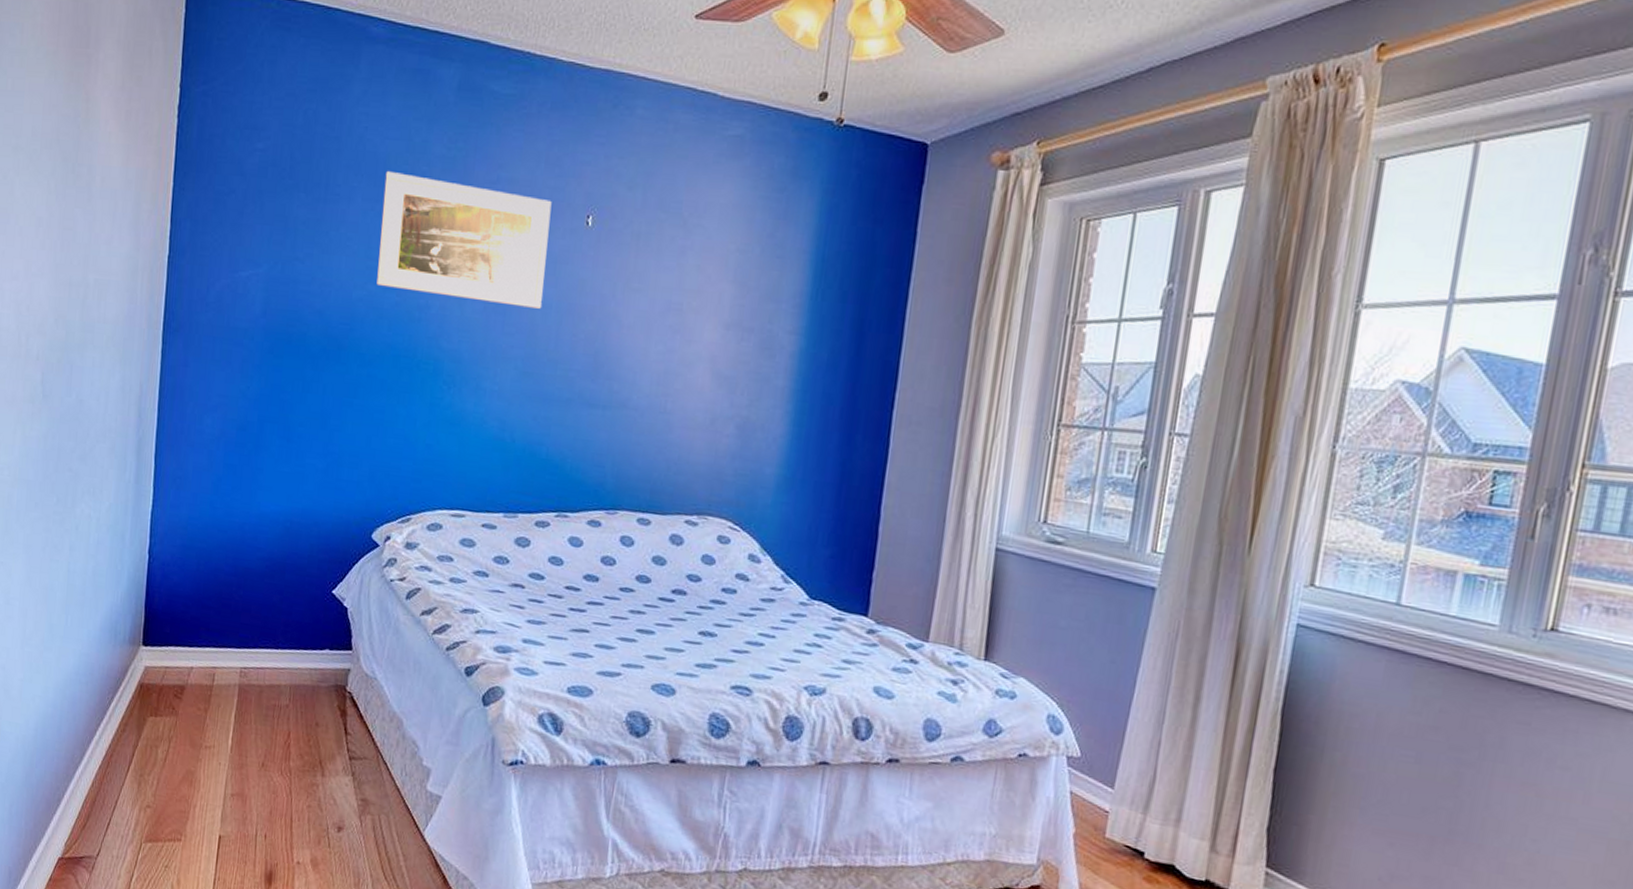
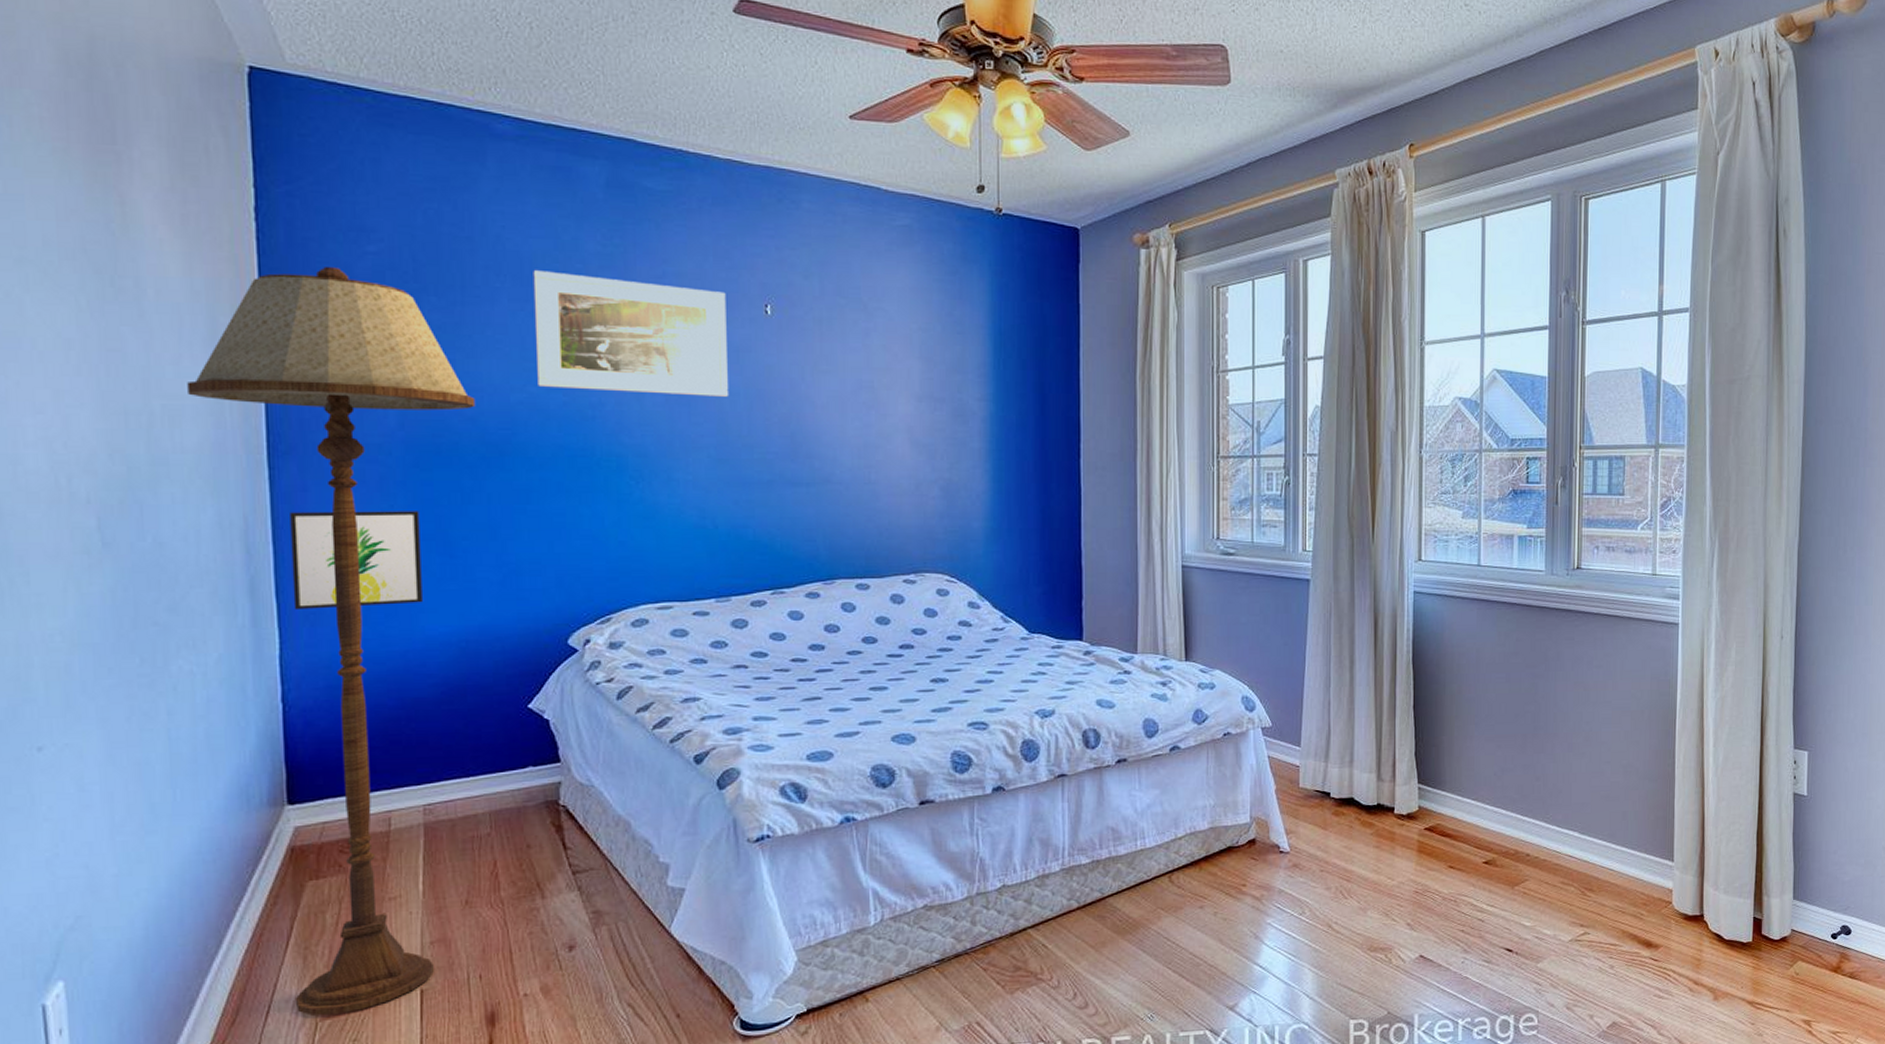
floor lamp: none [113,162,325,841] -> present [187,267,476,1016]
wall art: none [166,384,269,481] -> present [290,511,422,611]

